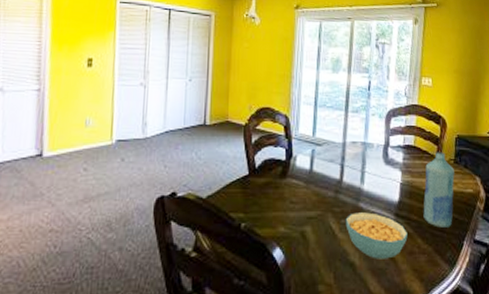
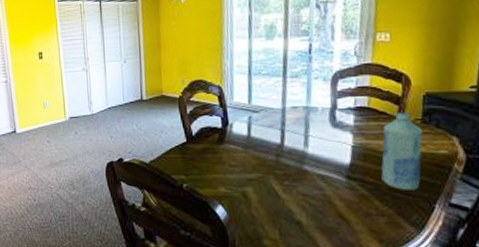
cereal bowl: present [345,212,408,259] -> none [289,175,362,219]

